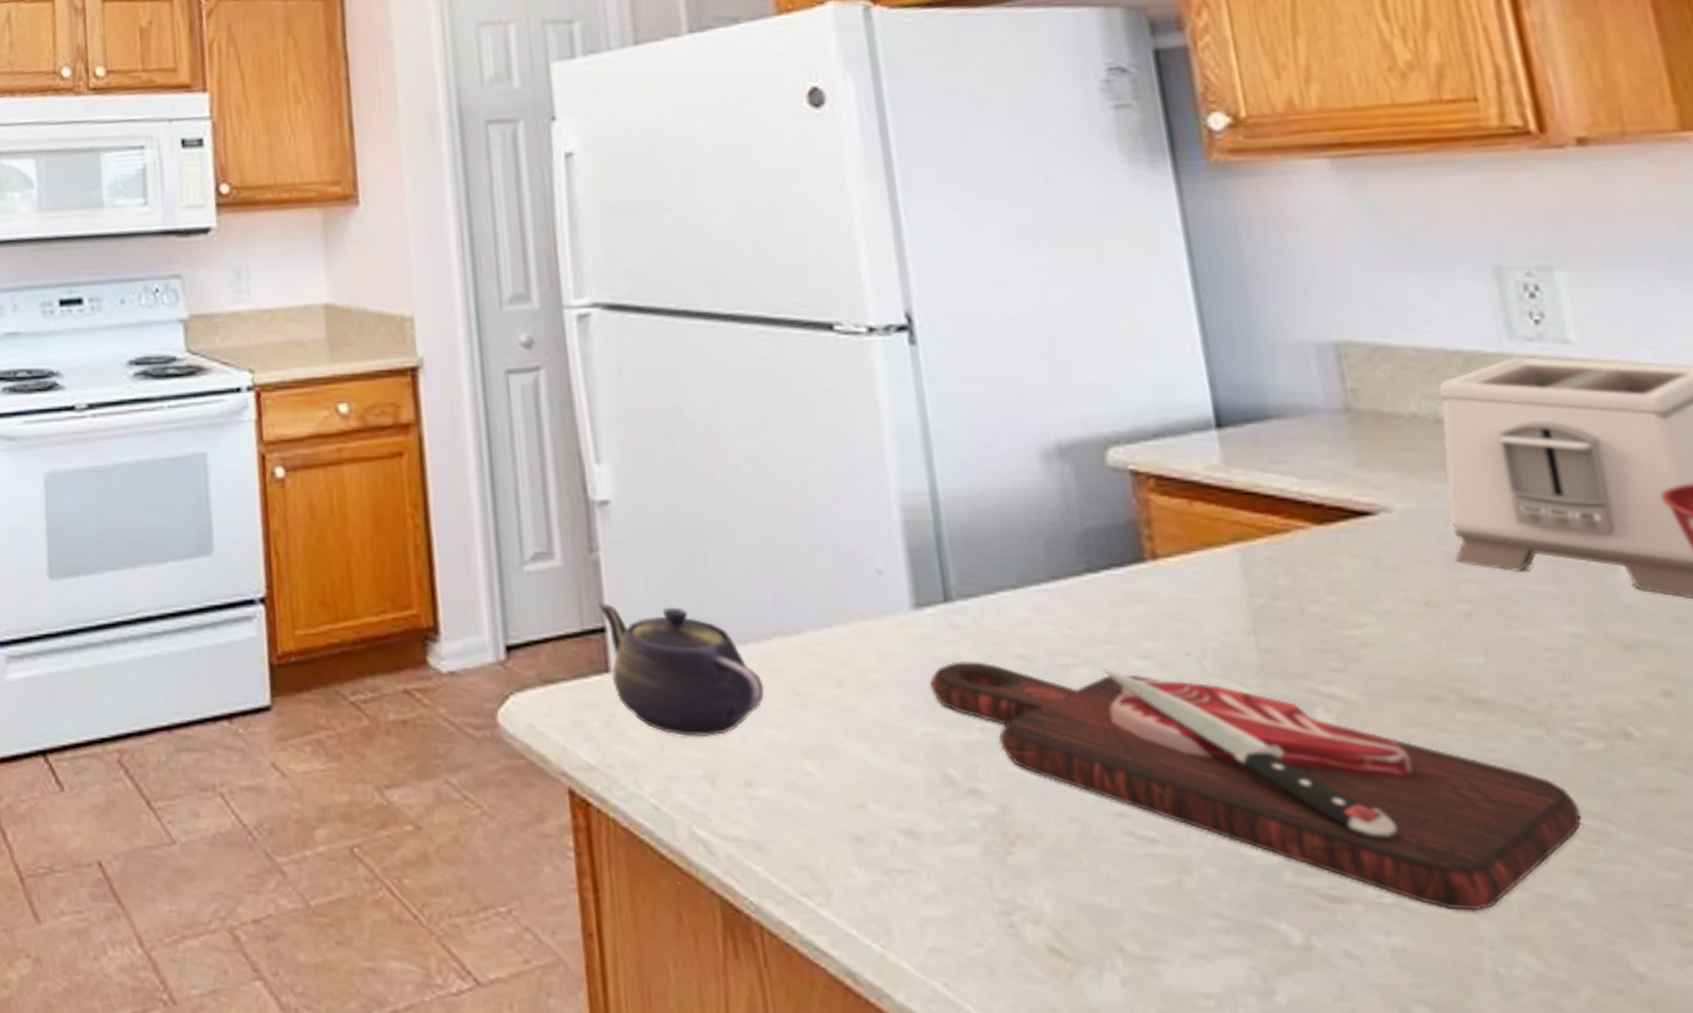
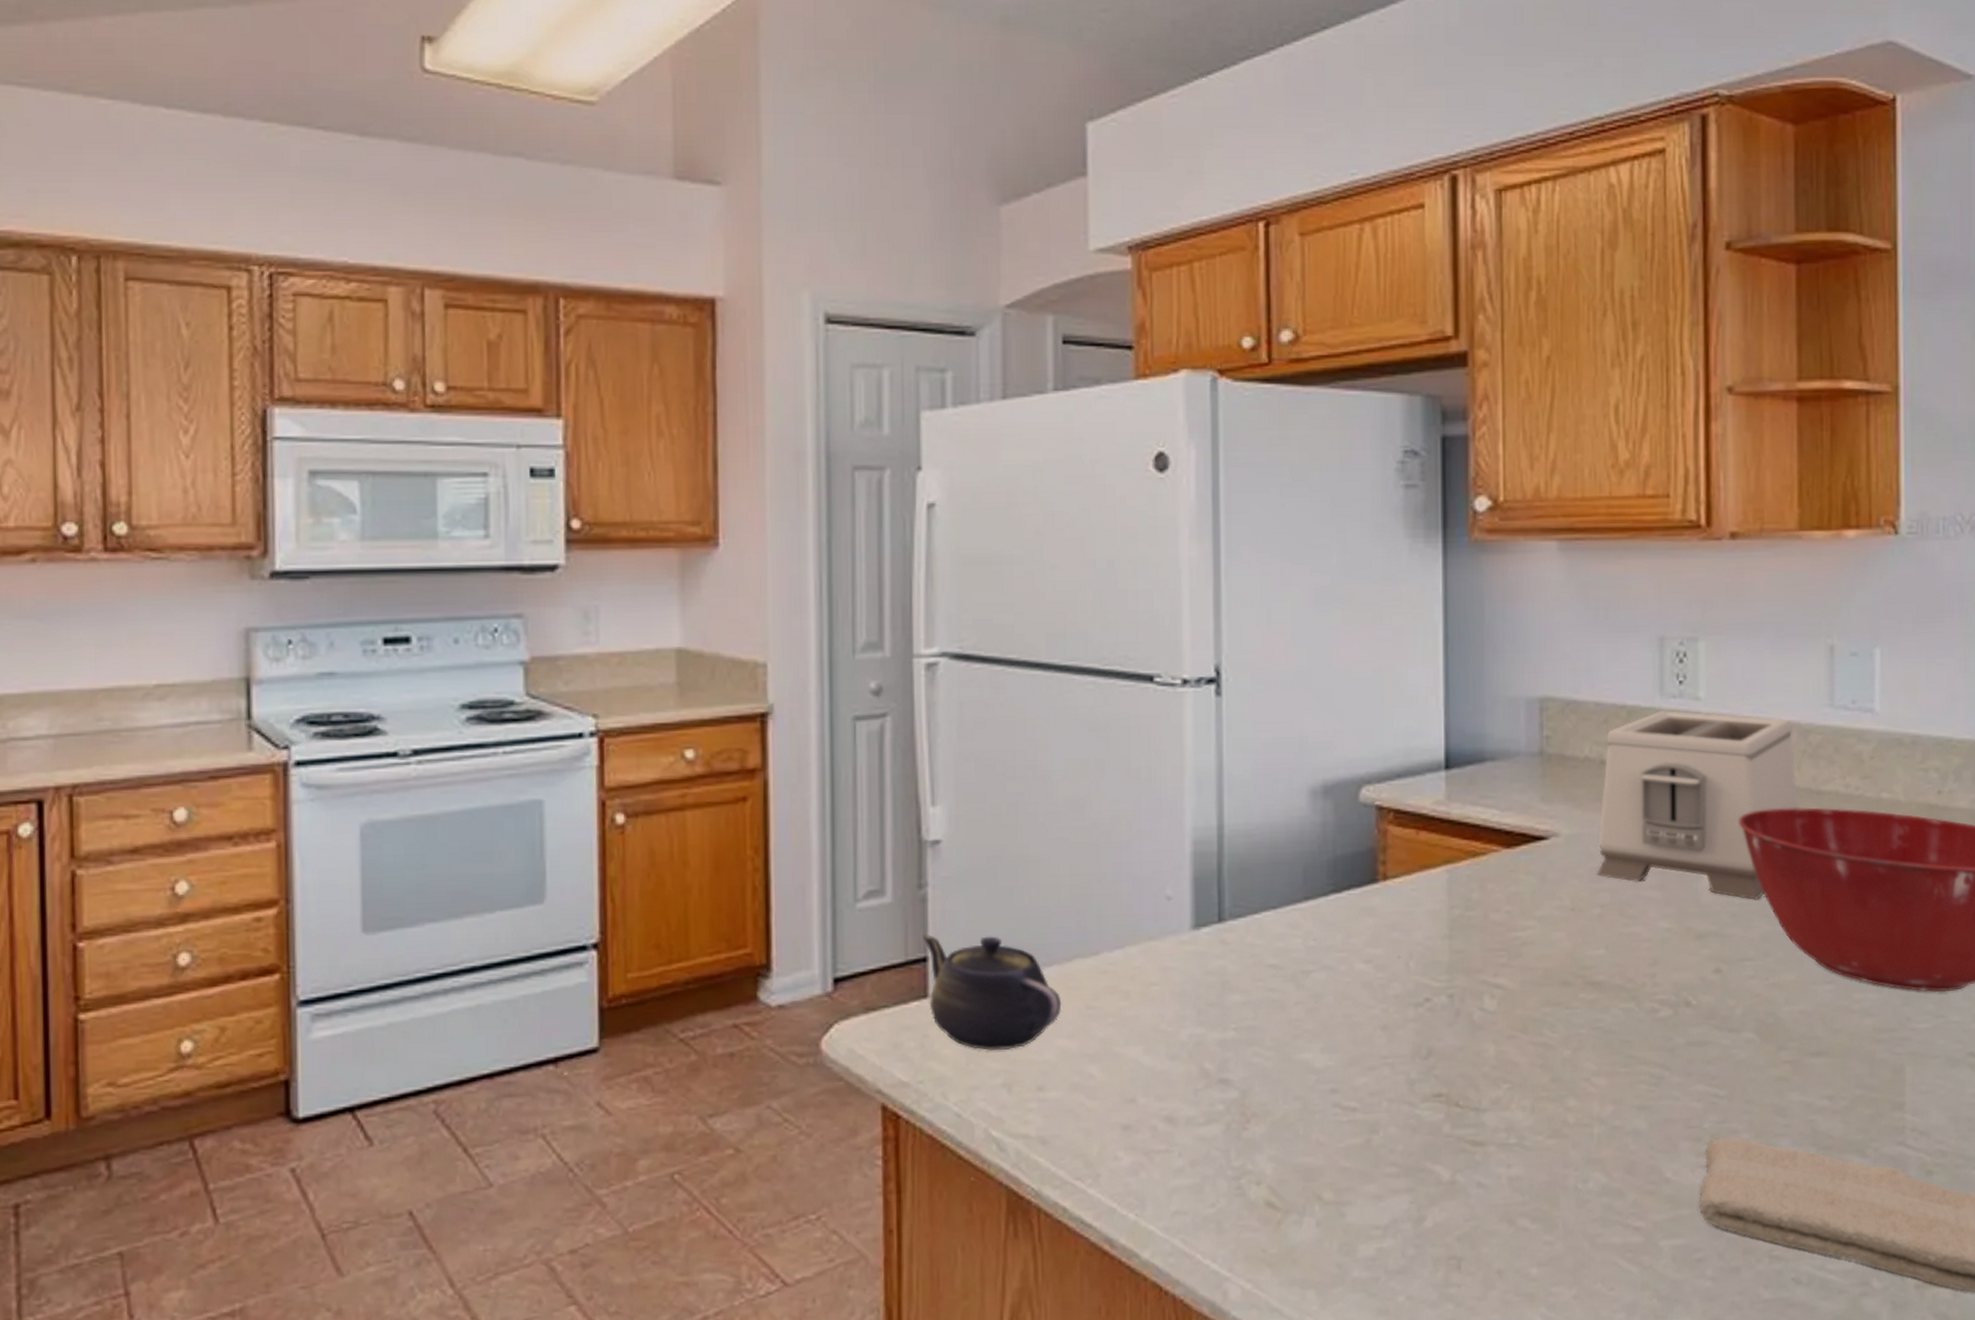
cutting board: present [929,661,1582,912] -> none [1198,971,1649,1144]

